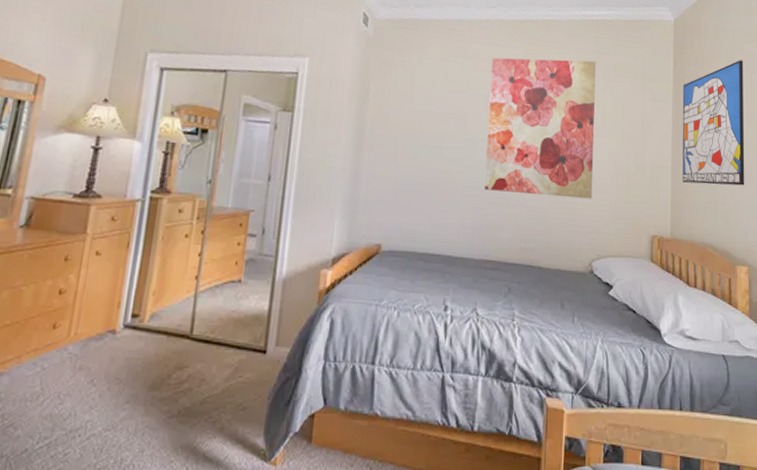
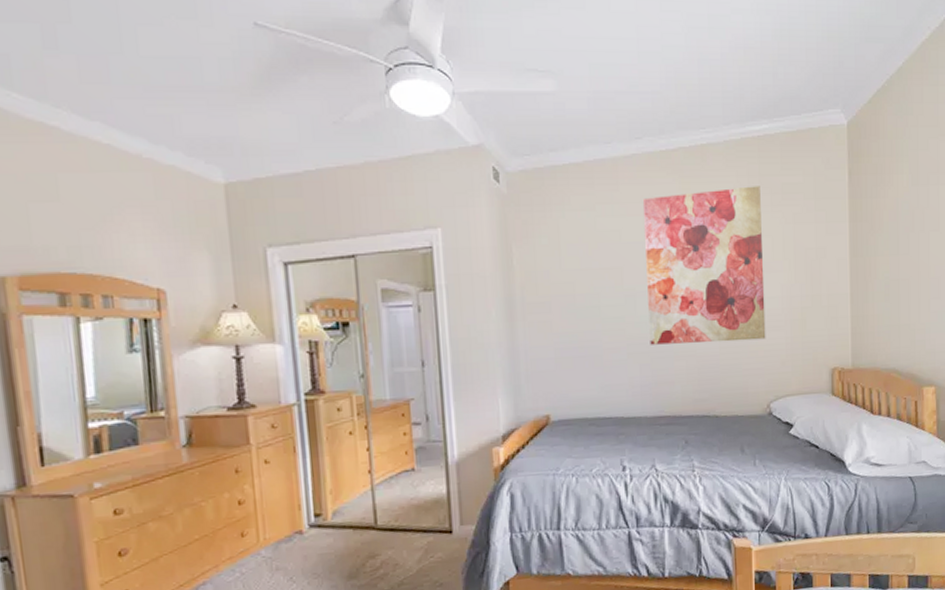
wall art: present [682,60,745,186] -> none [860,160,931,308]

